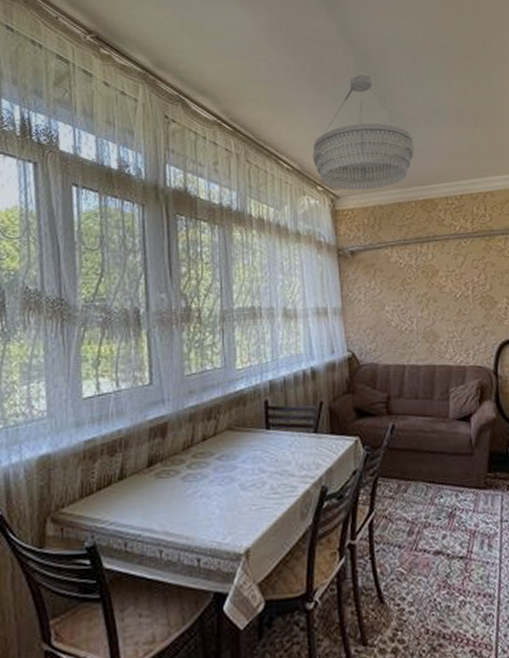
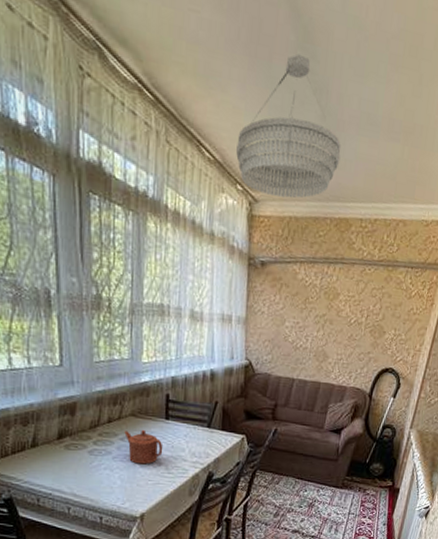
teapot: none [221,444,266,486] -> present [124,429,163,465]

